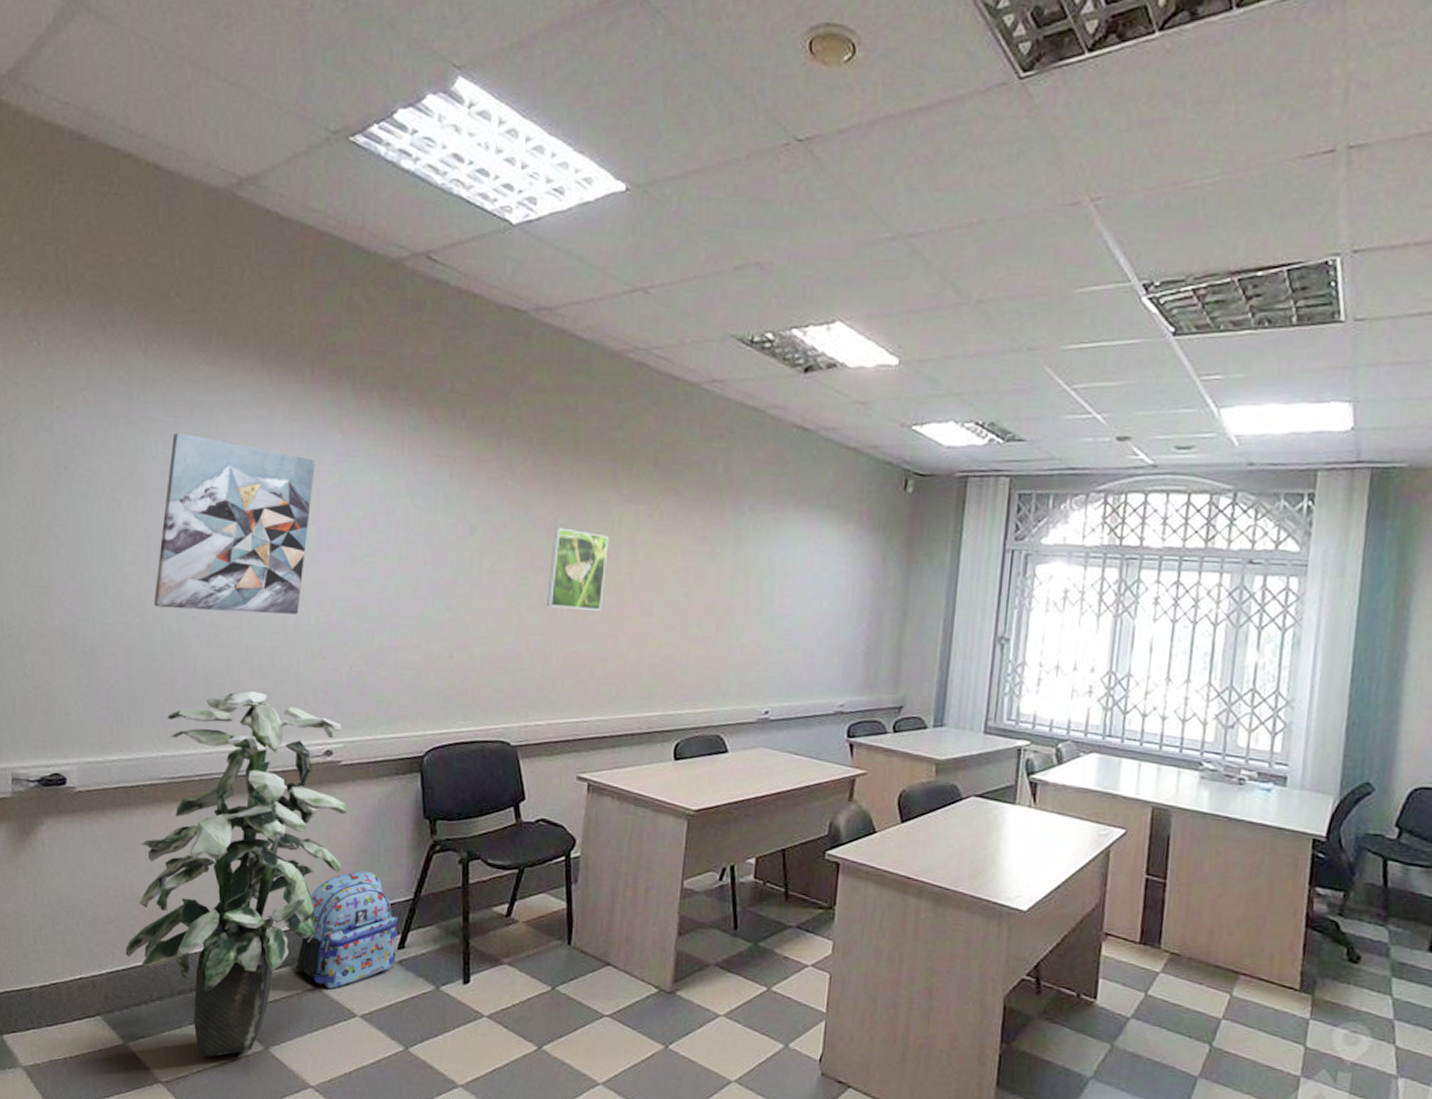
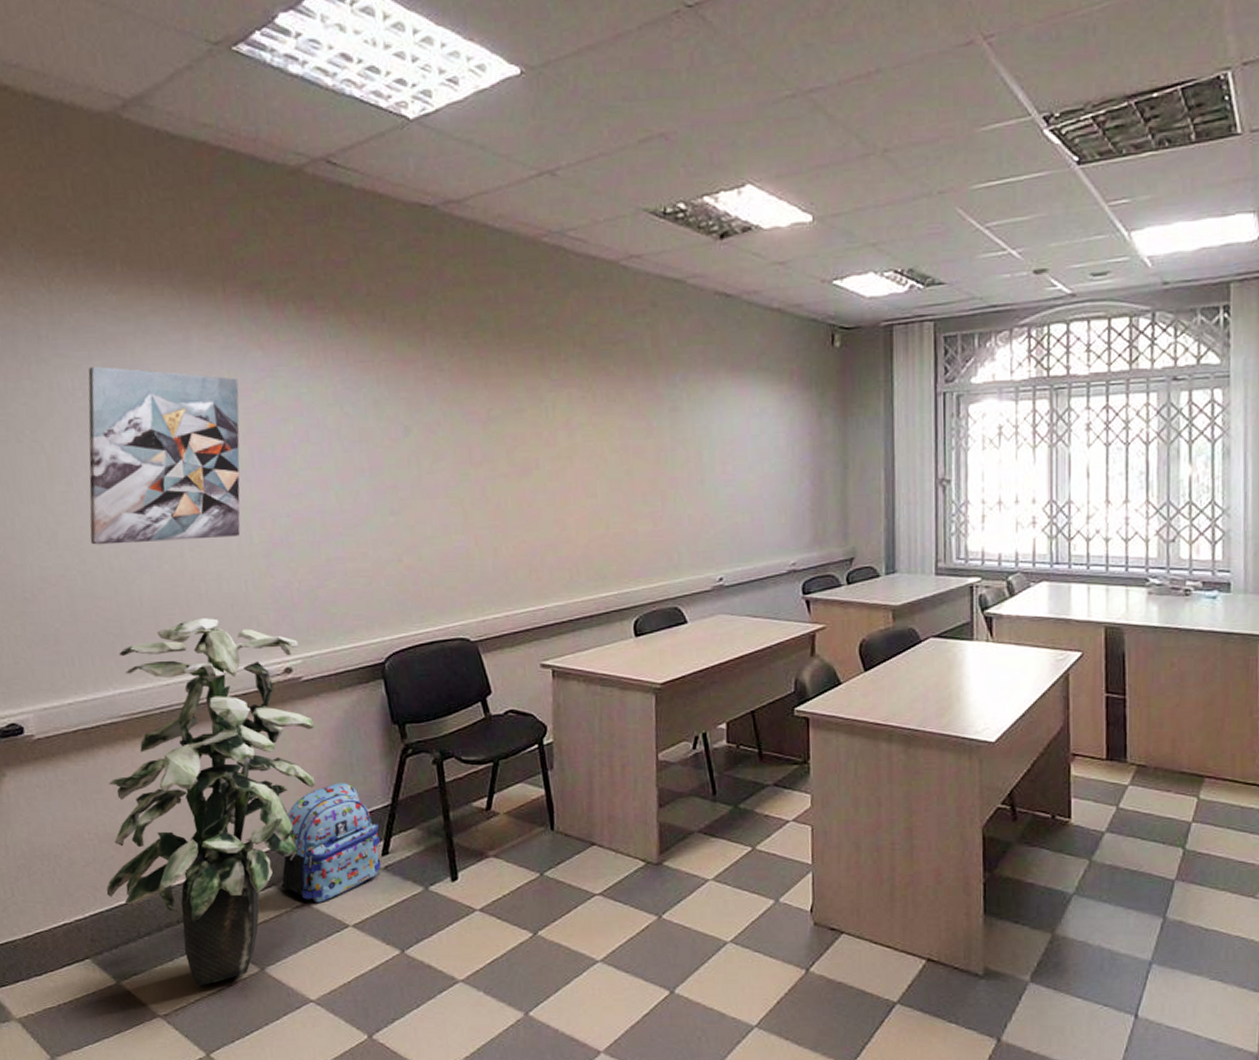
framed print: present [547,527,609,611] -> none [488,419,546,500]

